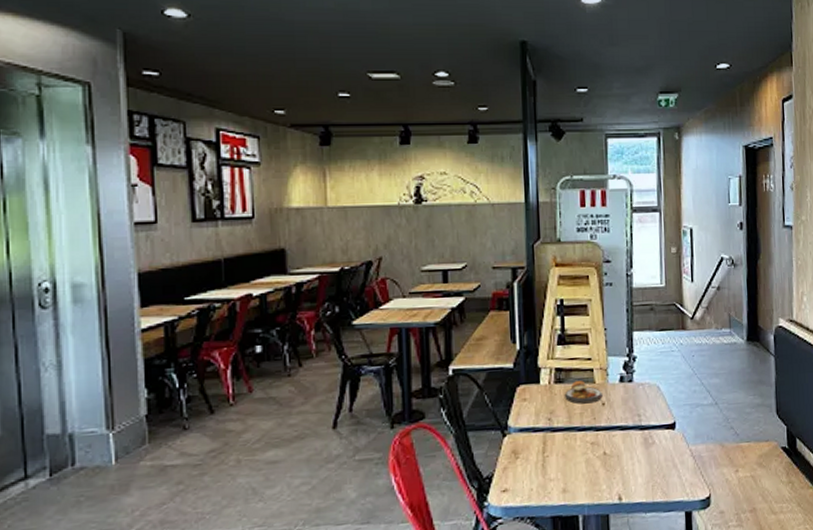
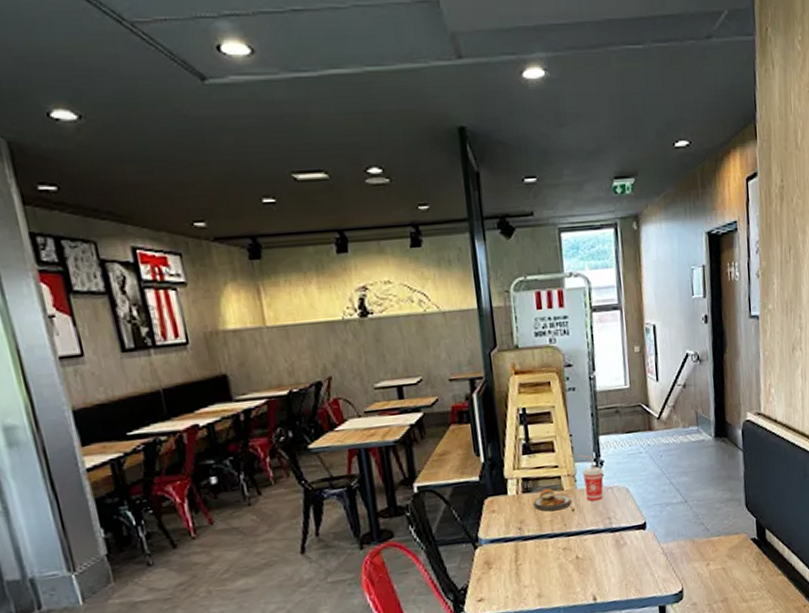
beverage cup: none [611,348,636,397] -> present [577,454,604,502]

